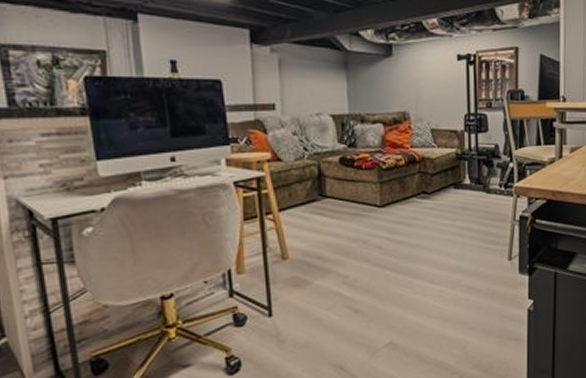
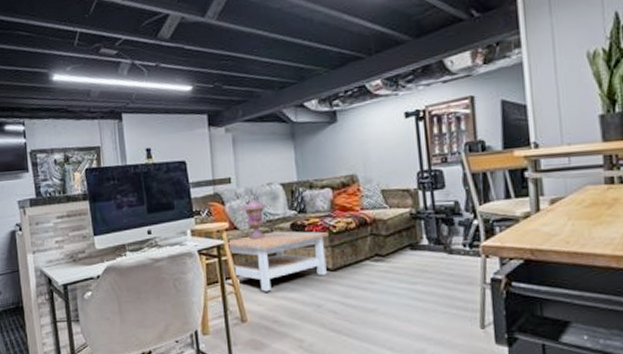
coffee table: none [264,165,378,228] -> present [224,231,329,292]
decorative urn: none [286,124,315,173] -> present [241,194,267,240]

